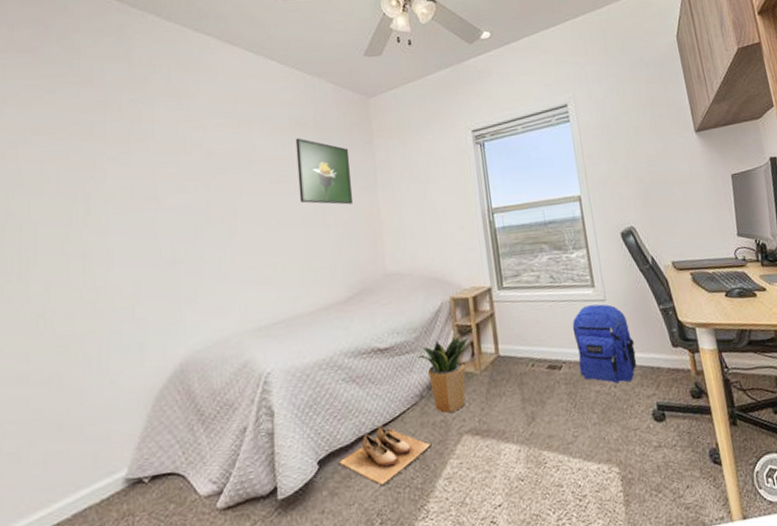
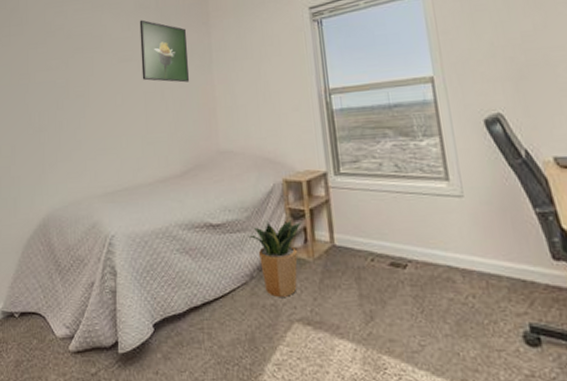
shoe: present [339,426,432,486] -> none [172,300,261,359]
backpack: present [572,304,637,383] -> none [420,200,504,294]

